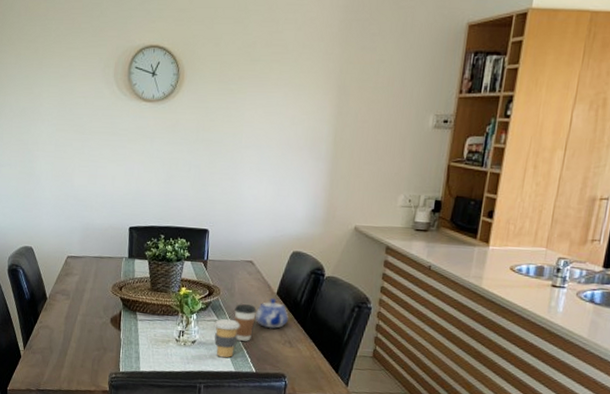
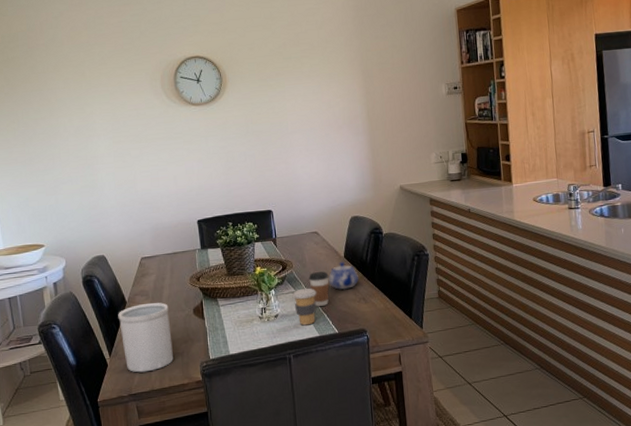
utensil holder: none [37,303,87,372] -> present [118,302,173,373]

